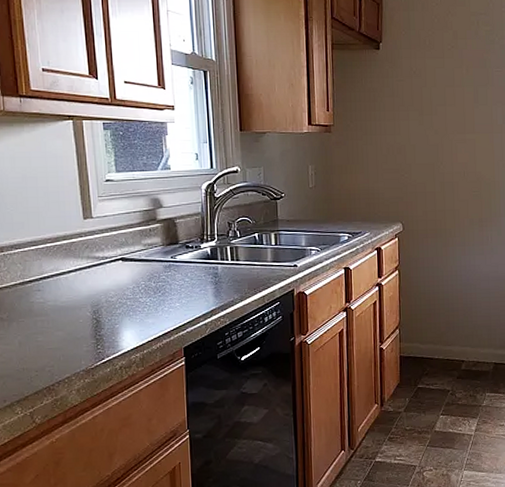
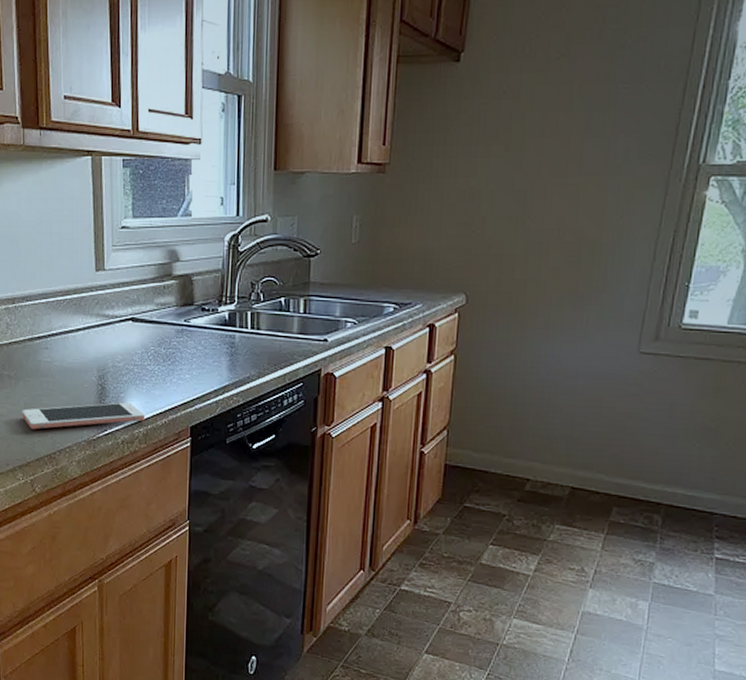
cell phone: none [17,332,141,365] -> present [22,402,146,429]

